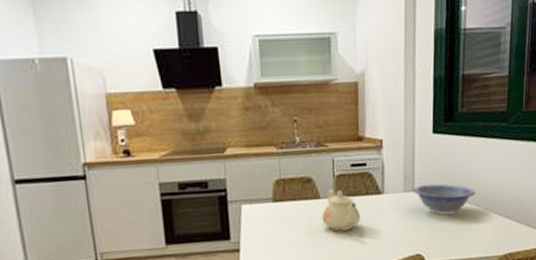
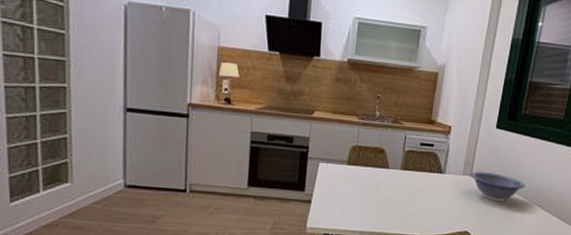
teapot: present [322,189,361,231] -> none [387,162,422,200]

